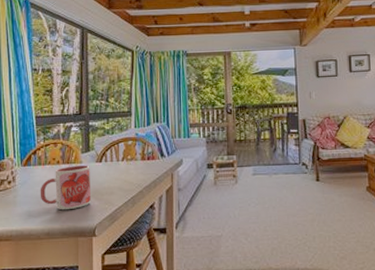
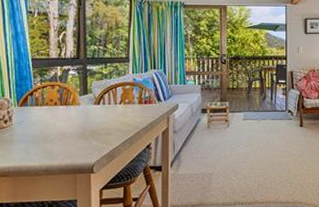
mug: present [40,165,92,210] -> none [37,107,90,149]

